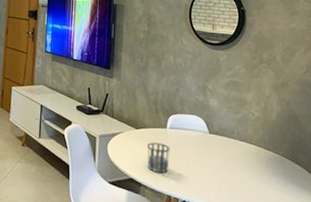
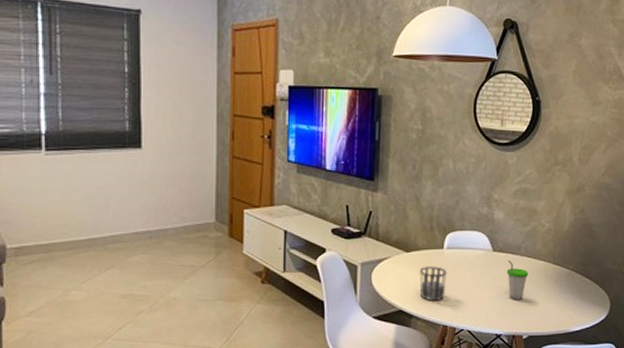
cup: none [223,142,242,179] -> present [507,260,529,300]

